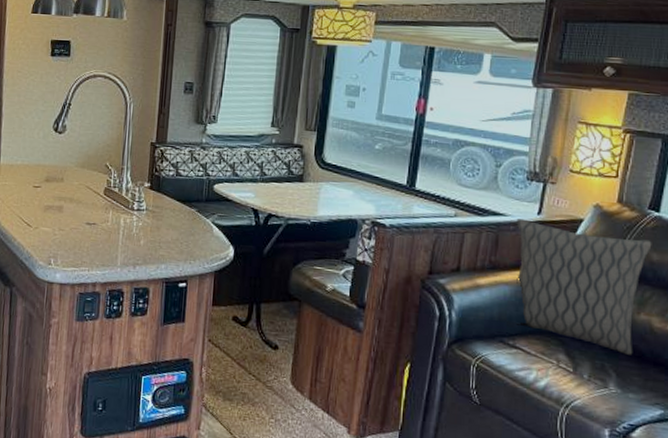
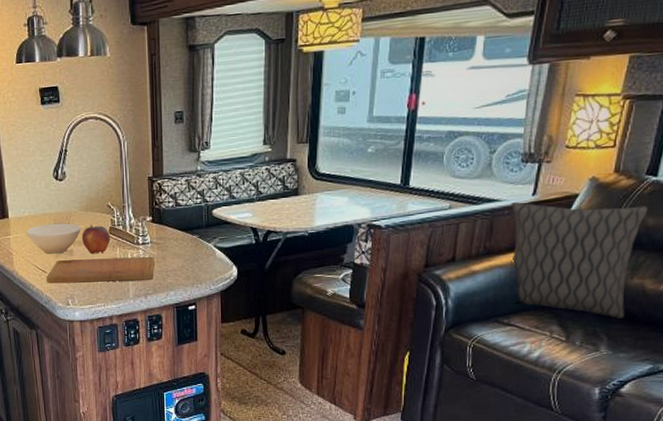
bowl: none [16,175,76,208] -> present [26,223,82,254]
cutting board: none [29,214,148,249] -> present [46,256,155,284]
fruit: none [73,183,104,214] -> present [81,225,110,254]

